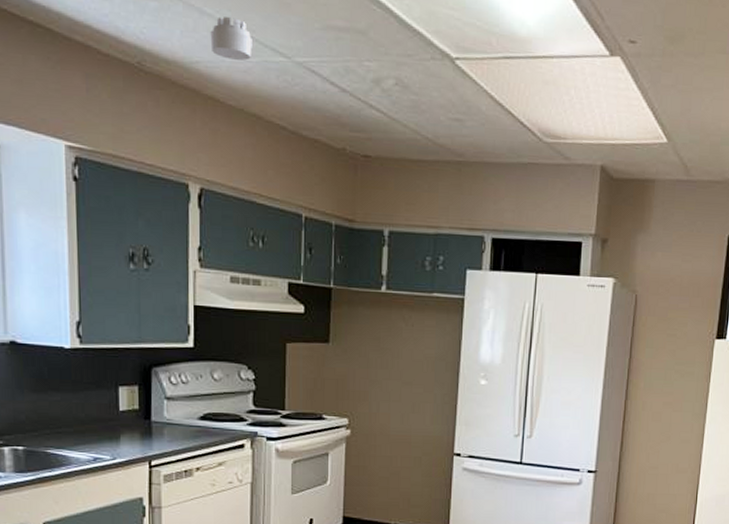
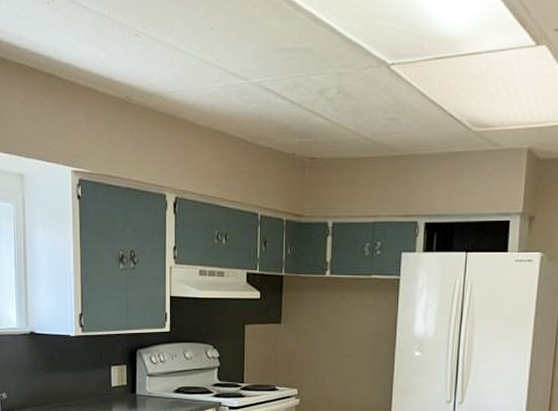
smoke detector: present [210,16,252,61] -> none [183,51,217,86]

